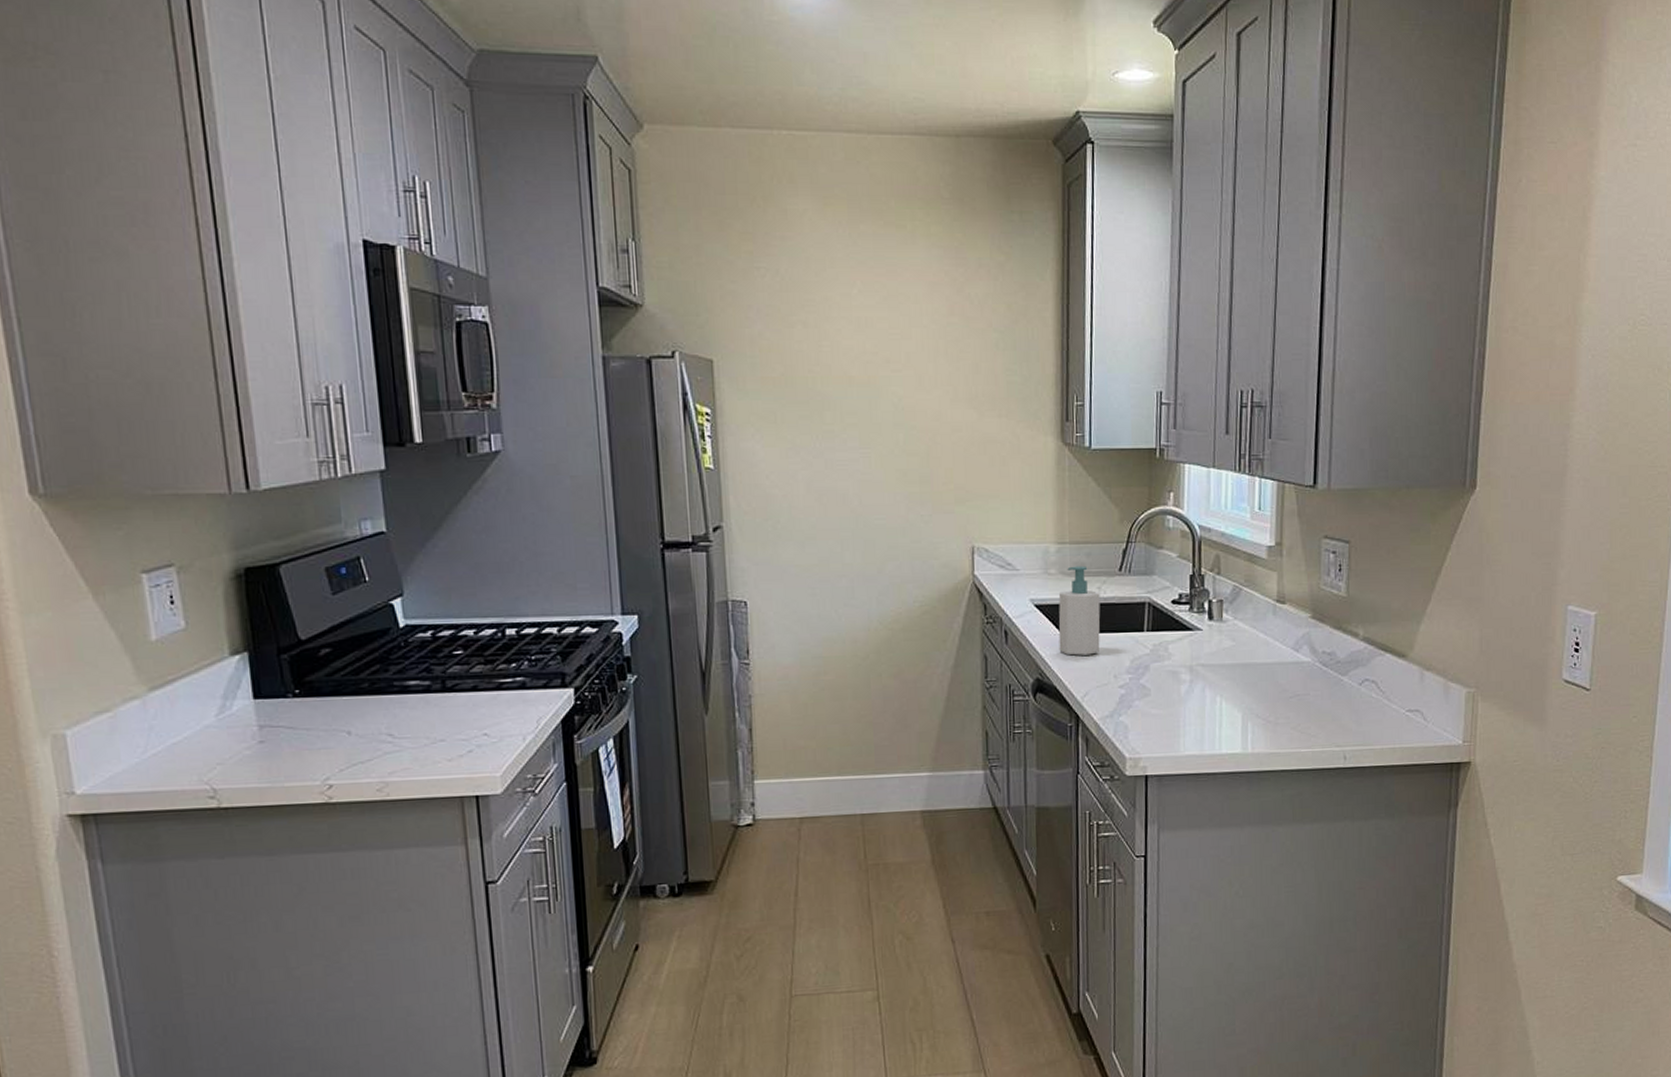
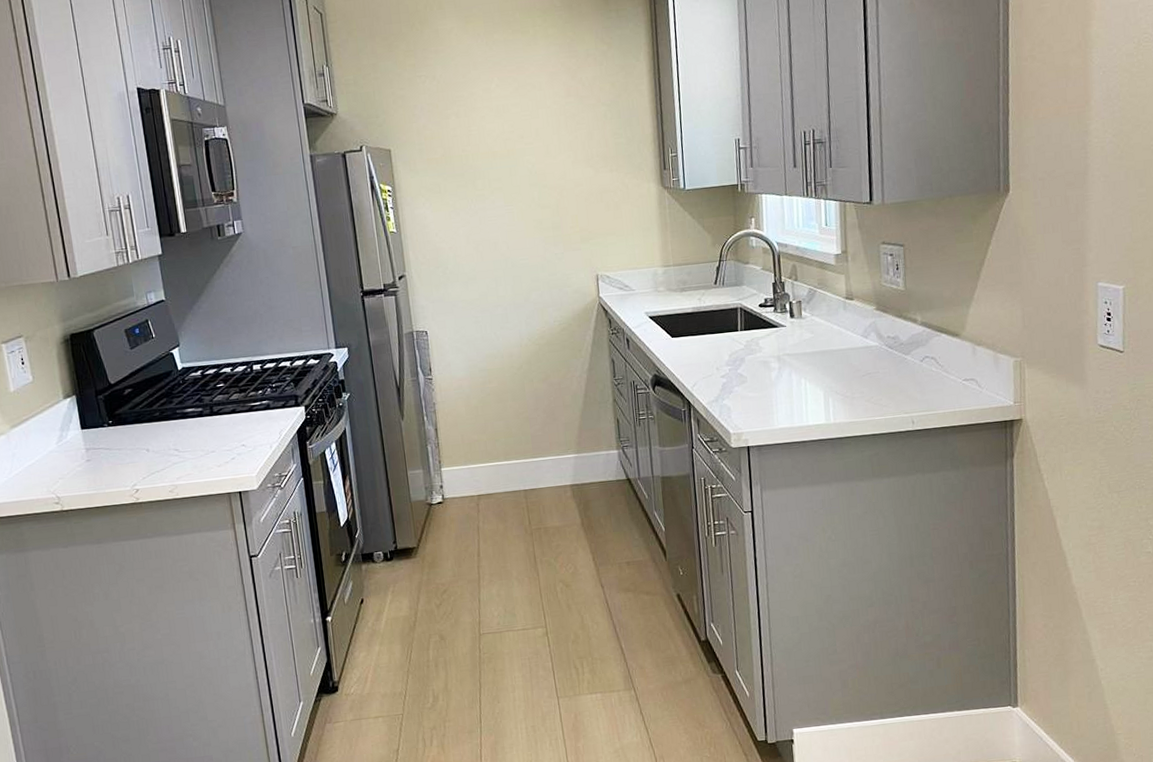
soap bottle: present [1058,565,1101,656] -> none [667,282,704,355]

